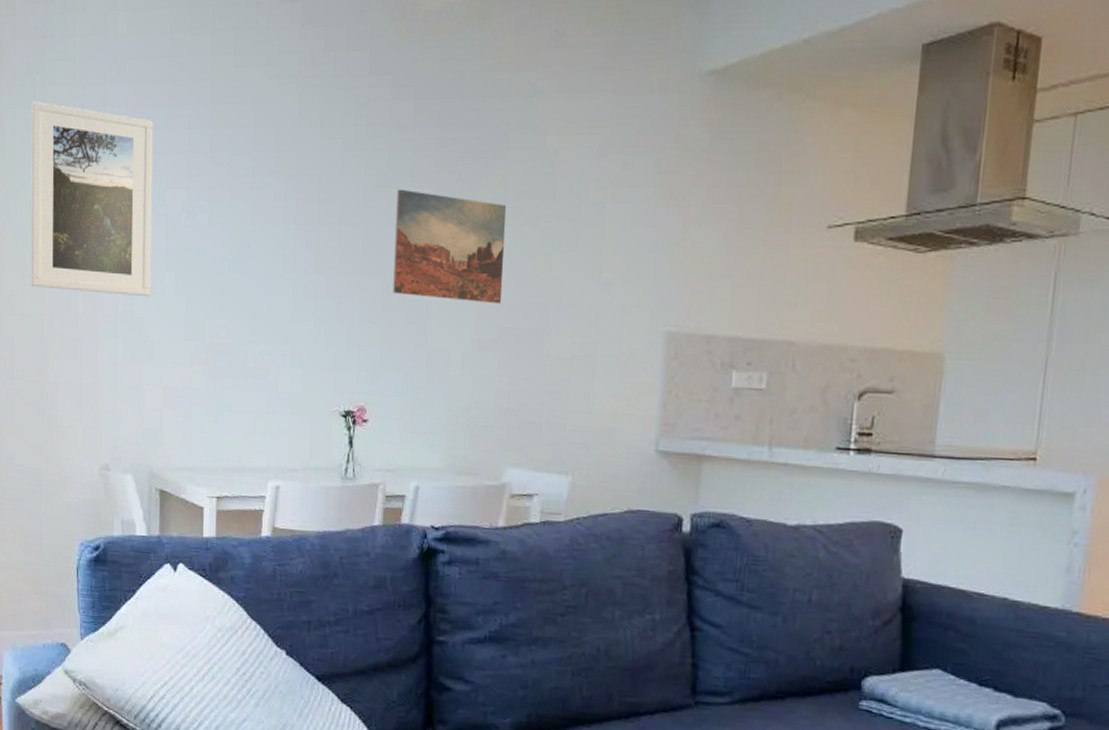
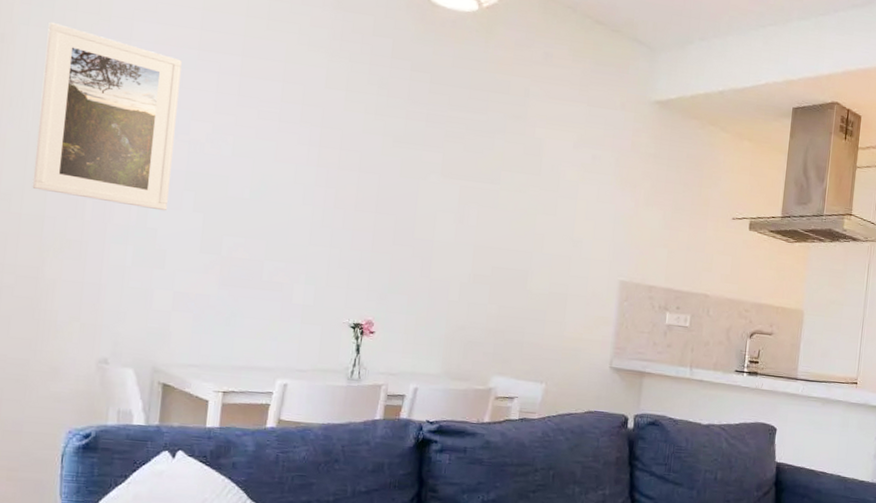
wall art: present [393,189,507,304] -> none [403,150,502,248]

